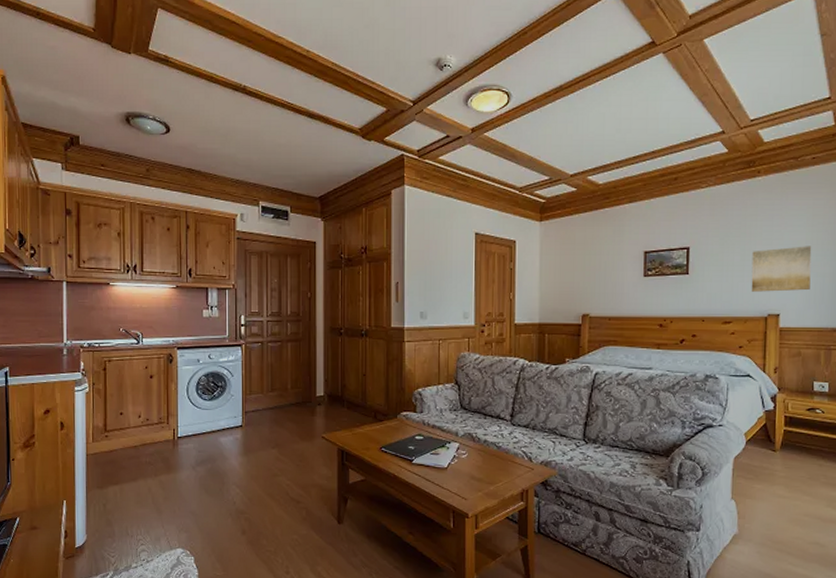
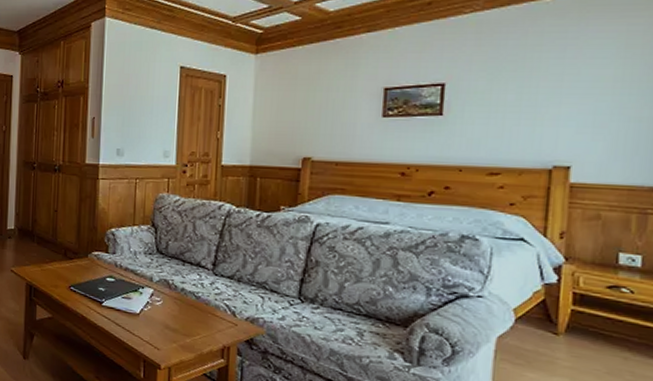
wall art: present [751,246,812,292] -> none [529,83,623,139]

